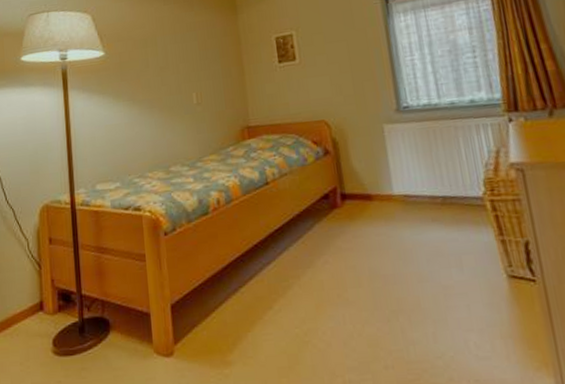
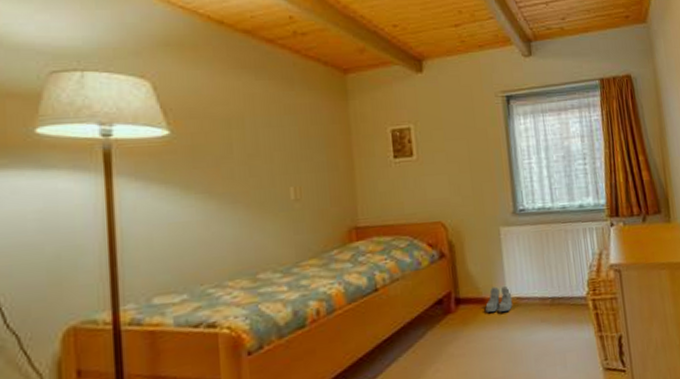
boots: none [371,183,401,209] -> present [485,286,513,313]

